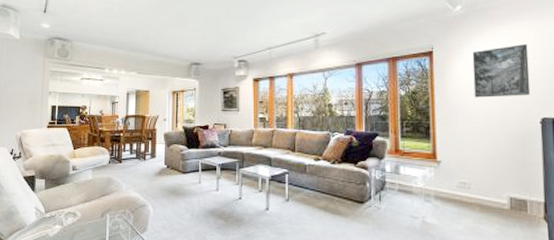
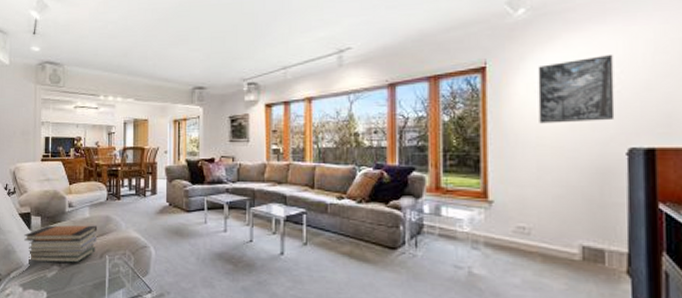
book stack: none [28,186,100,223] -> present [24,225,98,263]

